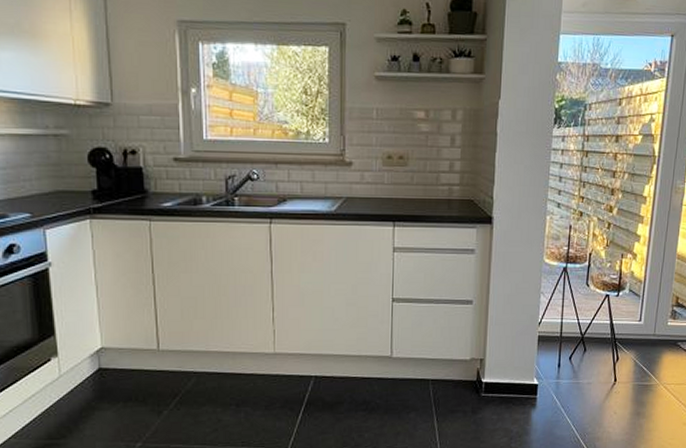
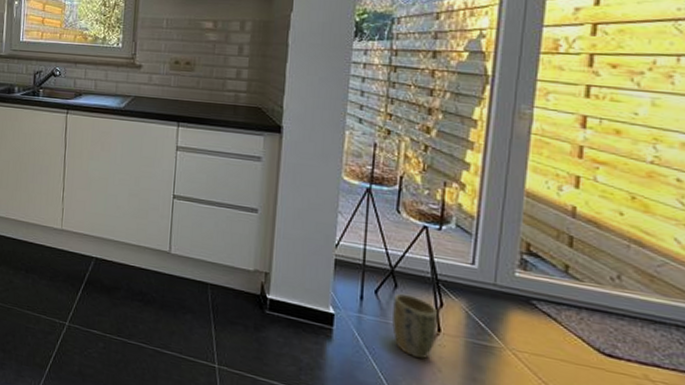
plant pot: none [582,355,615,407] -> present [392,293,439,359]

